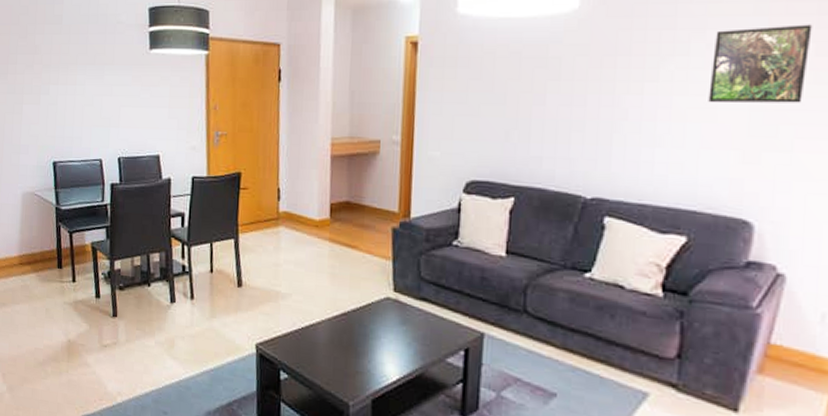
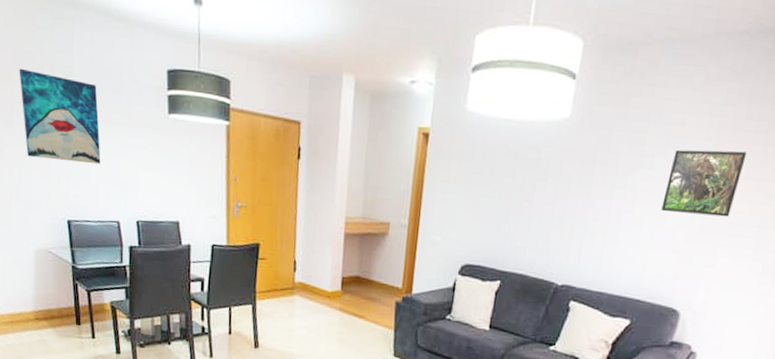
wall art: none [15,21,86,105] -> present [19,68,101,165]

